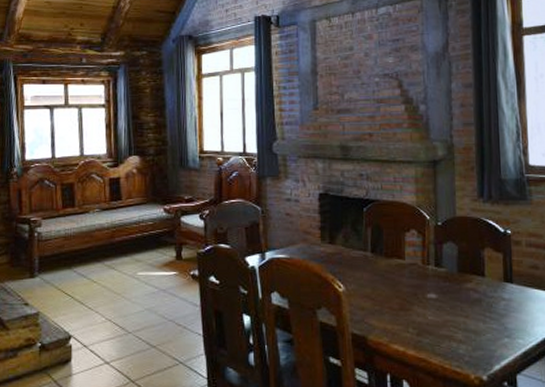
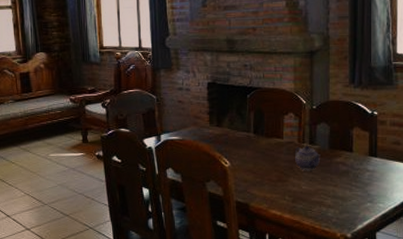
teapot: none [418,267,449,297] -> present [294,145,321,170]

